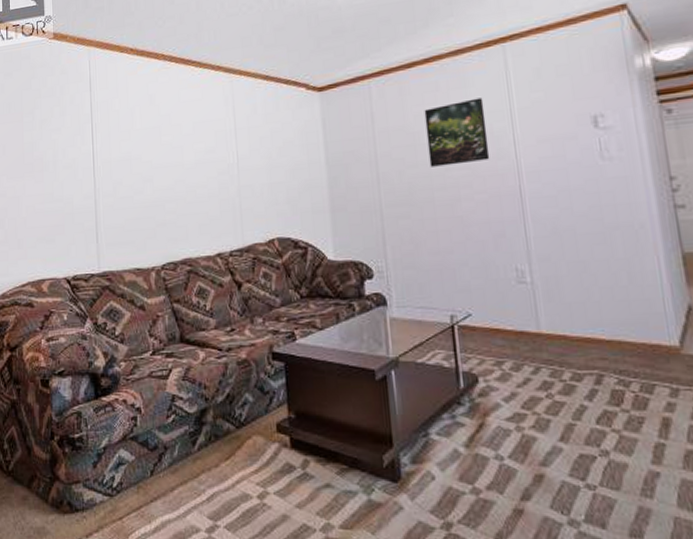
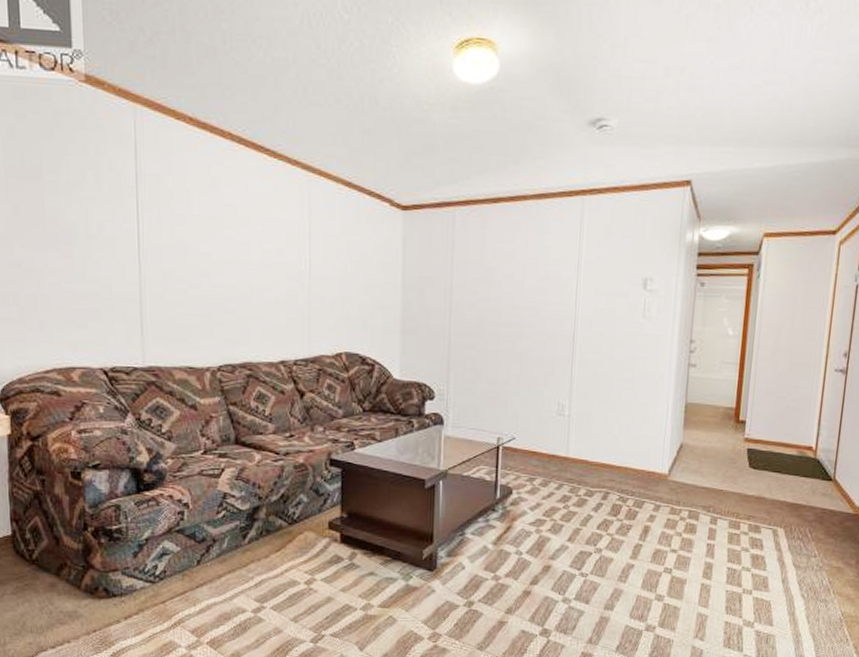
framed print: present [424,97,490,167] -> none [500,244,557,305]

